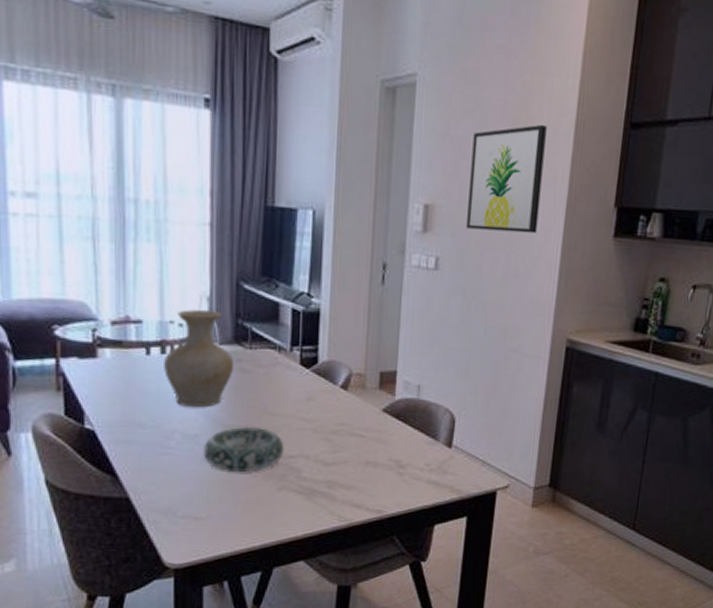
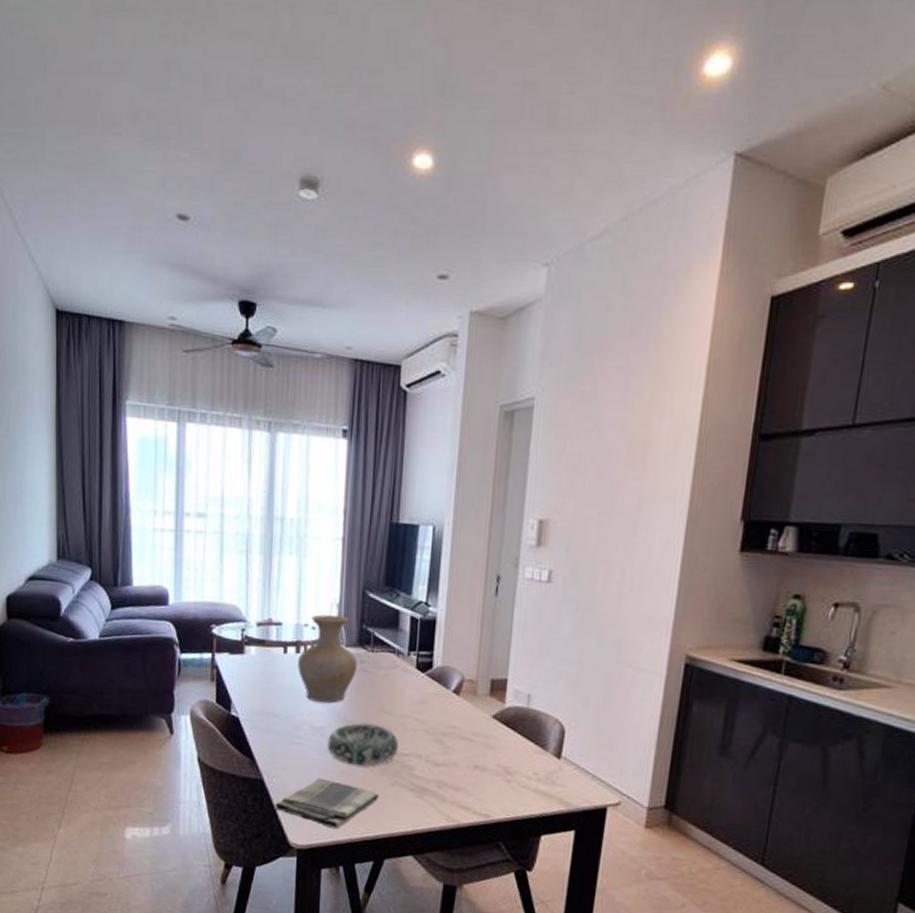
dish towel: none [144,489,264,543] -> present [274,778,379,829]
wall art: present [466,124,547,234] -> none [581,439,667,548]

